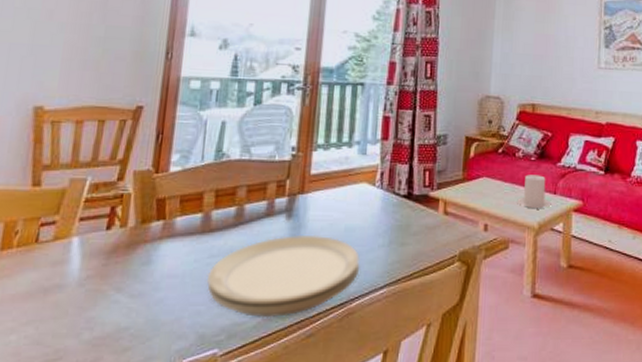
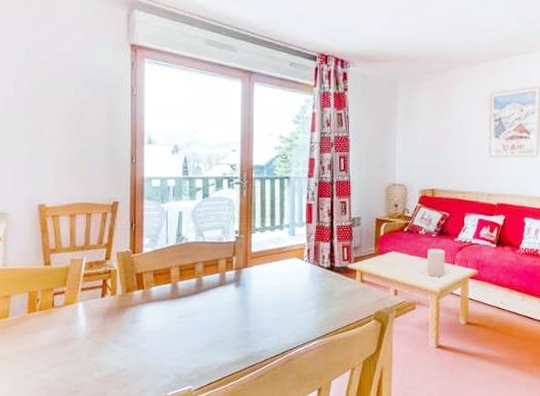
plate: present [206,234,360,318] -> none [179,299,296,363]

